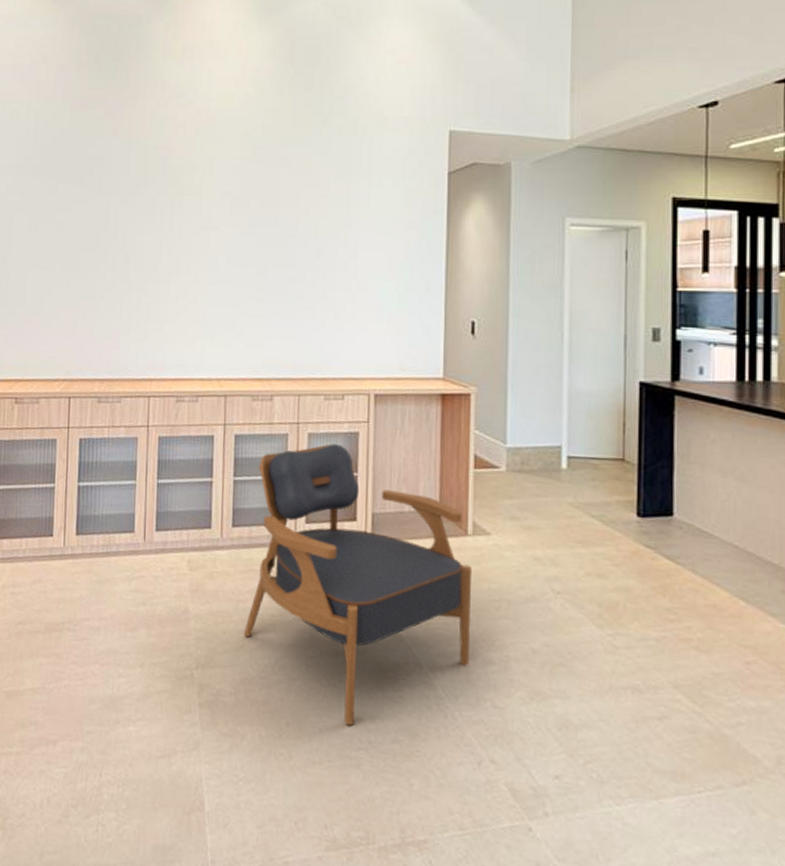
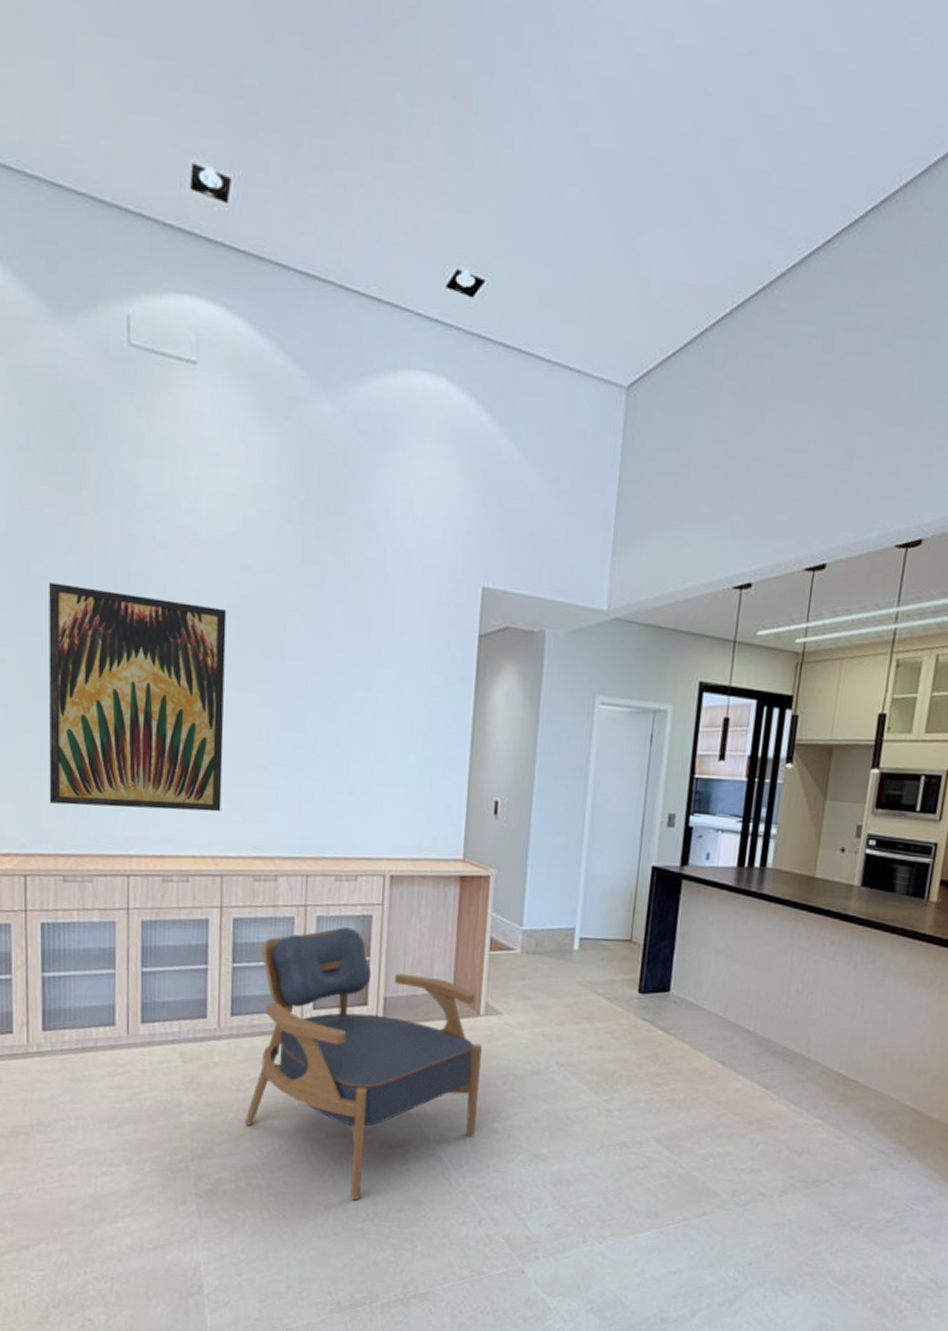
wall art: none [90,161,232,340] -> present [48,582,227,812]

